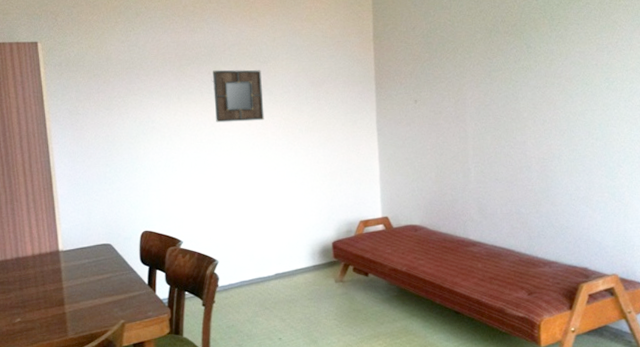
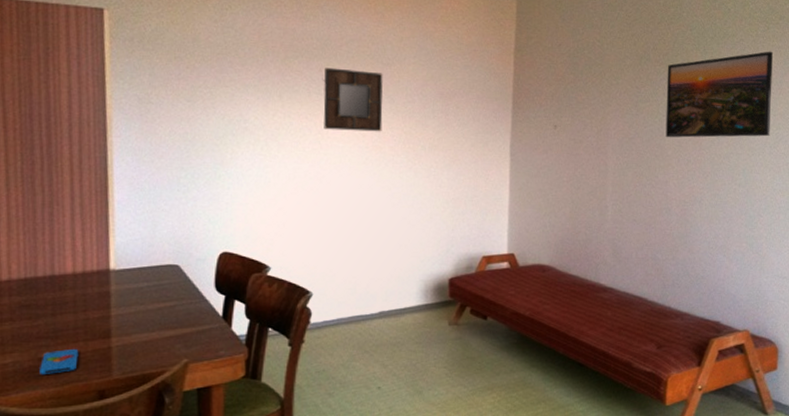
smartphone: none [14,315,42,337] -> present [39,348,79,376]
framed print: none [516,10,624,102] -> present [665,51,773,138]

